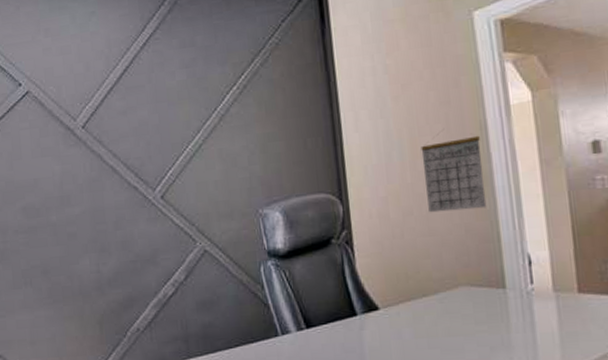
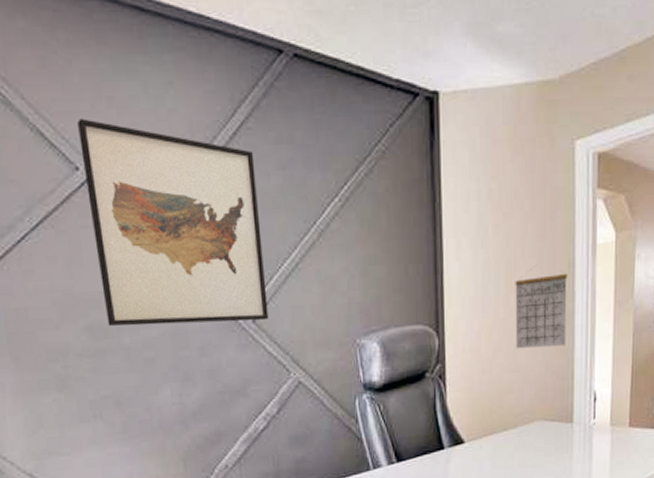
wall art: none [22,47,176,207] -> present [77,118,269,326]

